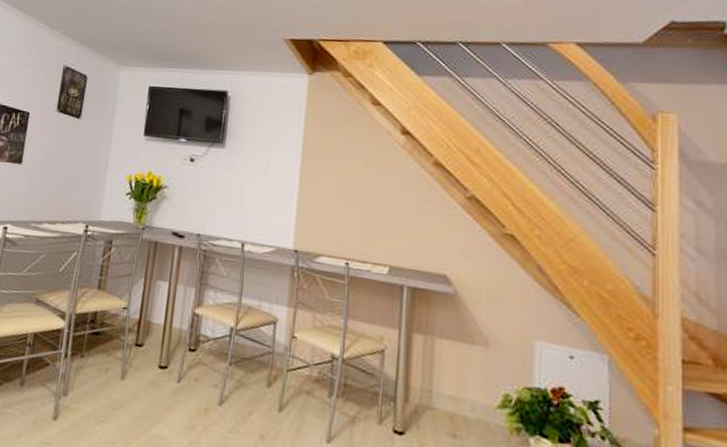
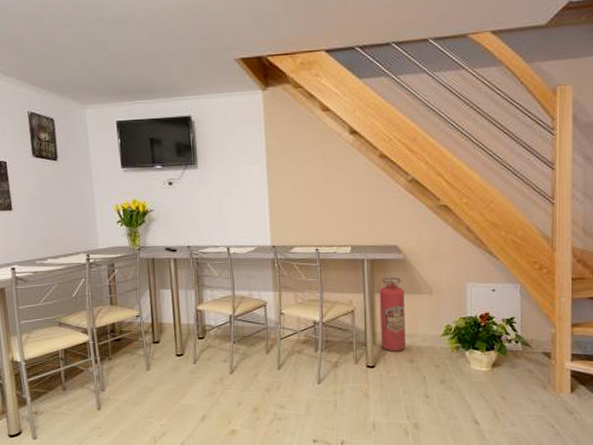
fire extinguisher: none [416,313,452,419] -> present [379,277,406,352]

